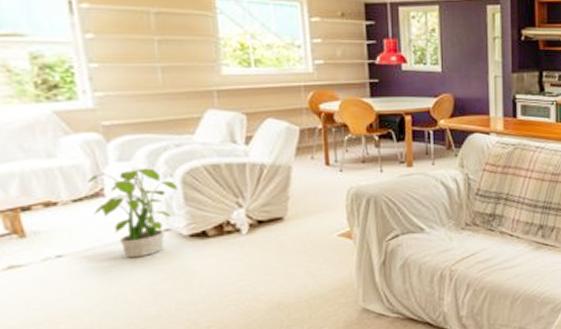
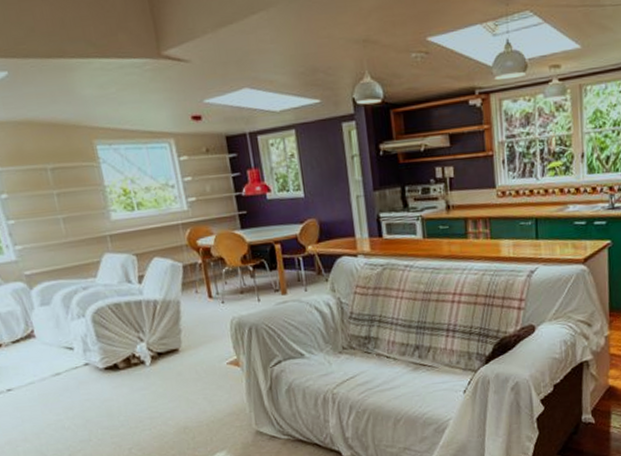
potted plant: present [87,165,178,258] -> none [20,308,90,390]

